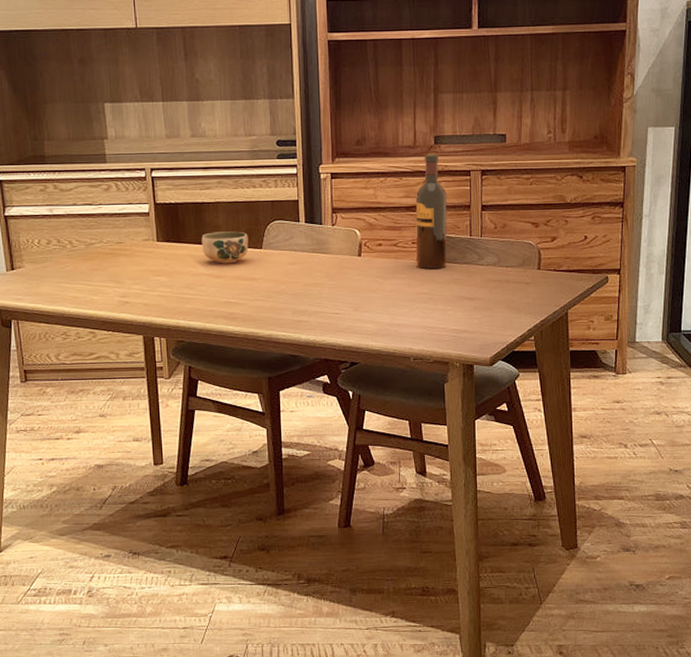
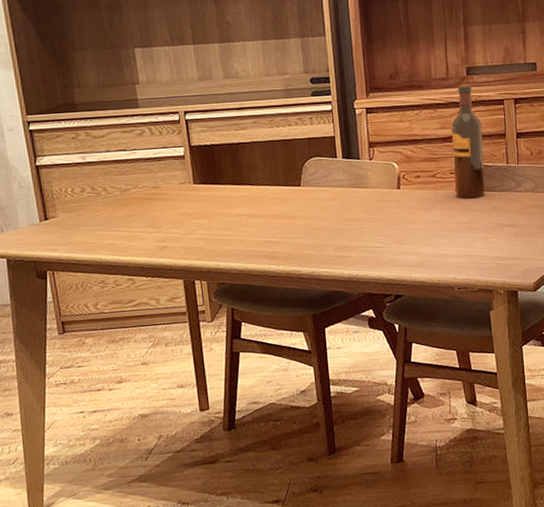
bowl: present [201,231,249,264] -> none [239,170,287,203]

